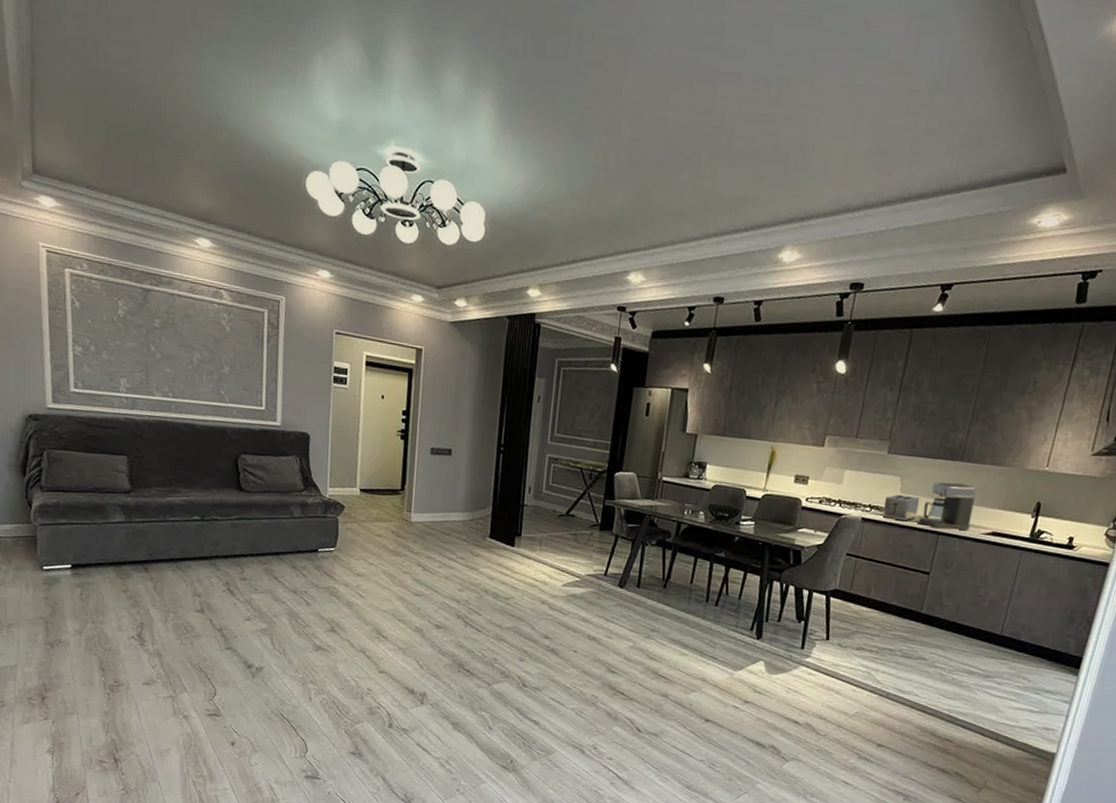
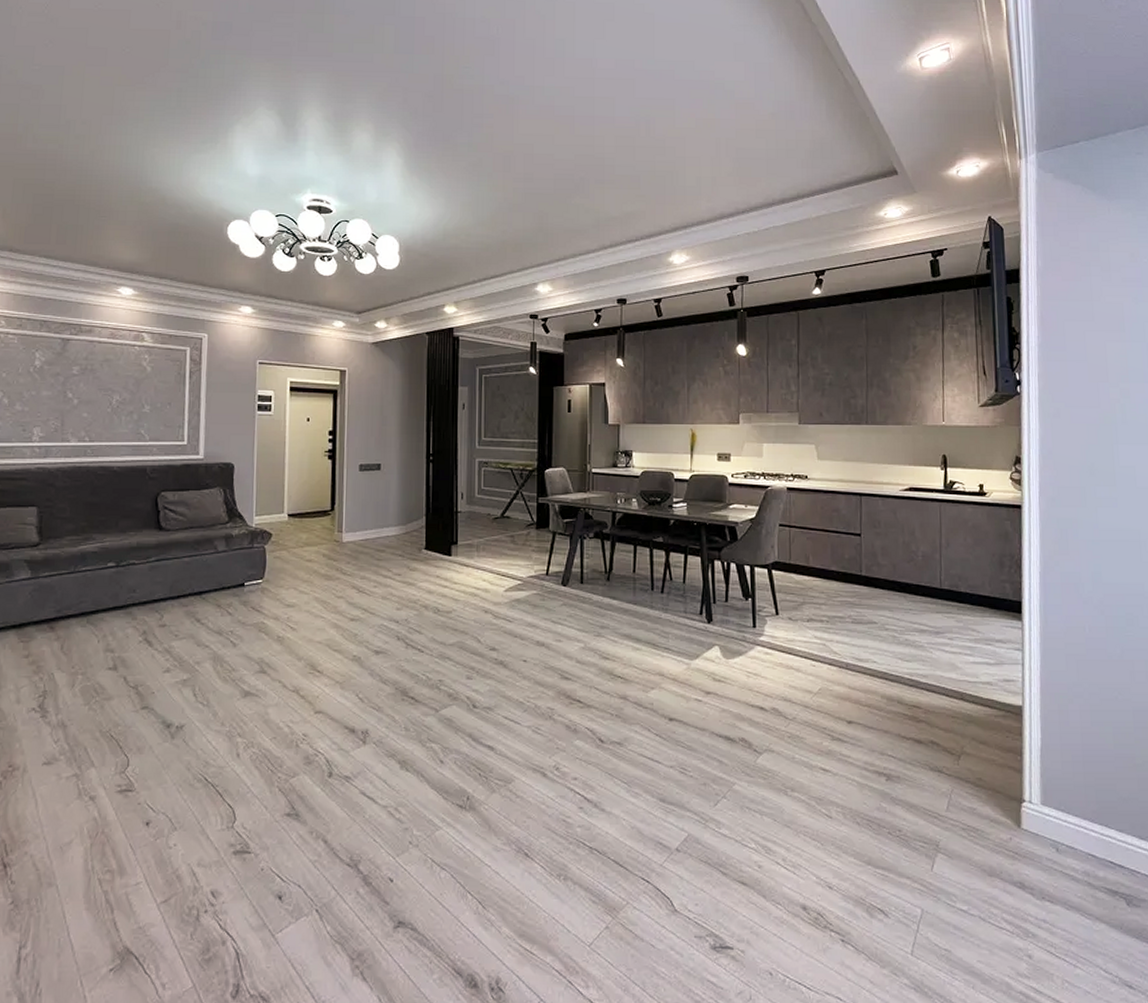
toaster: present [882,494,920,523] -> none [804,461,838,488]
coffee maker: present [919,482,977,531] -> none [840,445,887,491]

